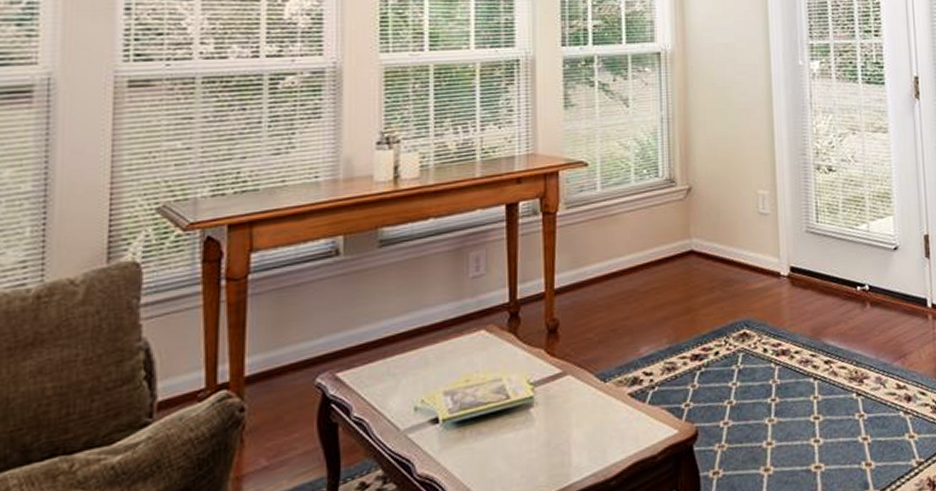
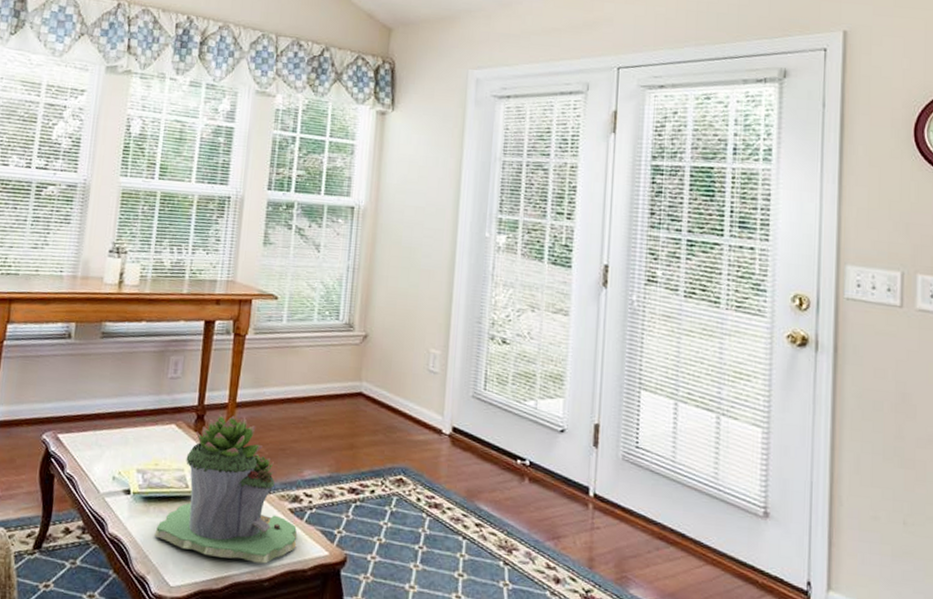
succulent planter: none [475,303,642,470] -> present [154,414,298,564]

